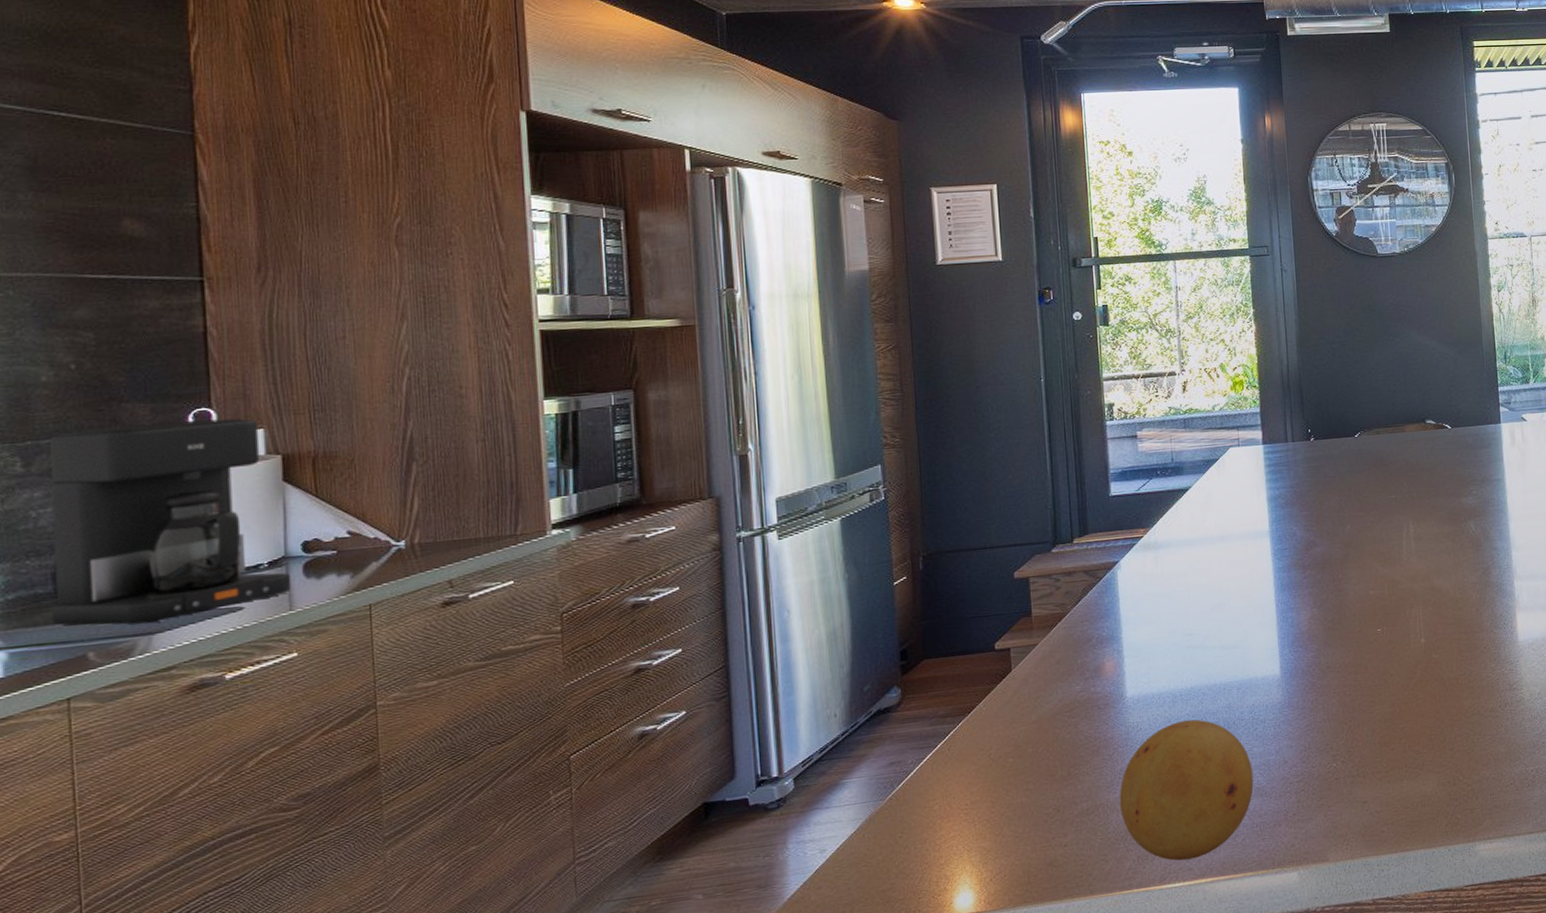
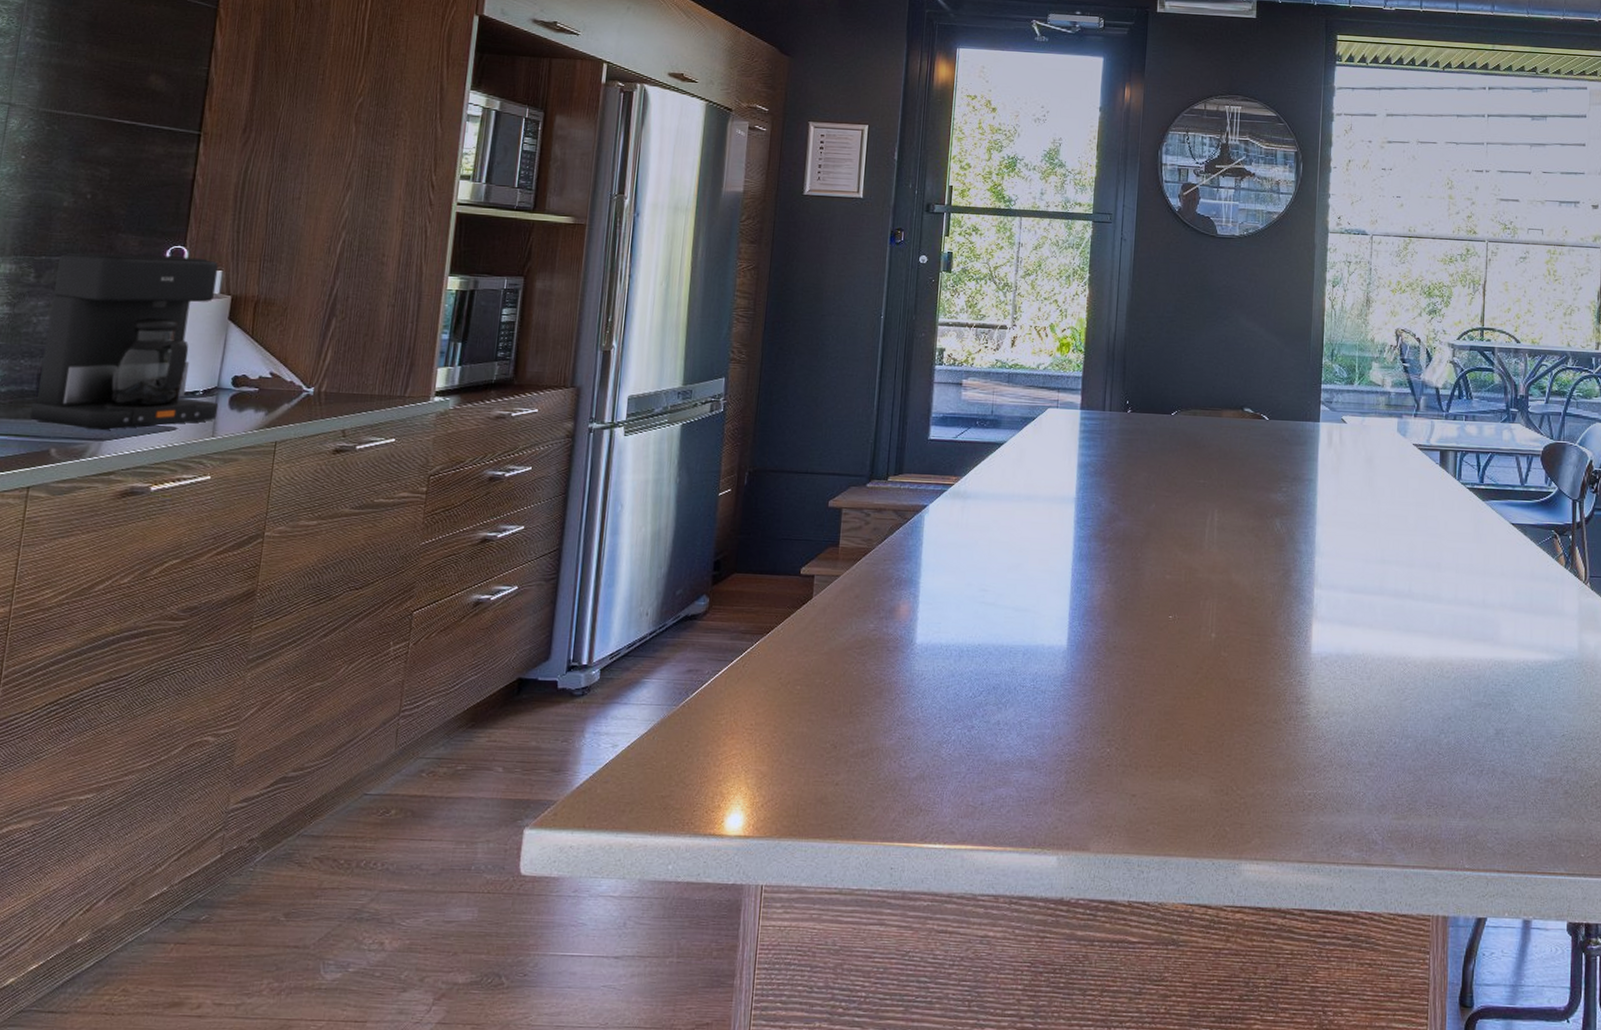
fruit: present [1119,719,1254,861] -> none [893,677,1027,822]

